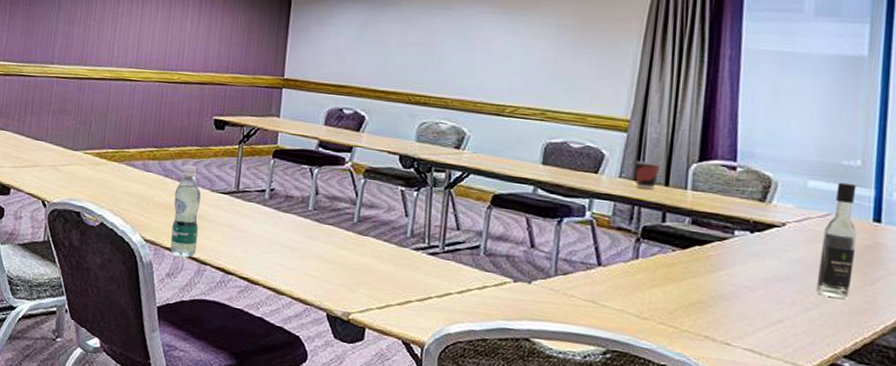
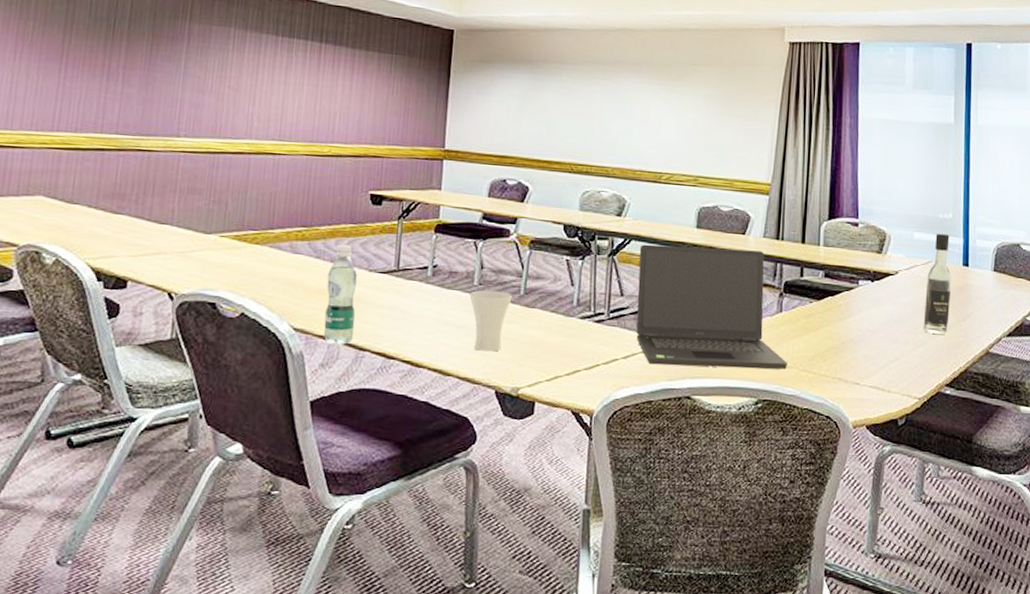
cup: none [304,215,346,276] -> present [469,290,512,352]
laptop: none [472,178,643,321] -> present [636,244,787,370]
cup: present [635,160,661,189] -> none [777,221,798,247]

